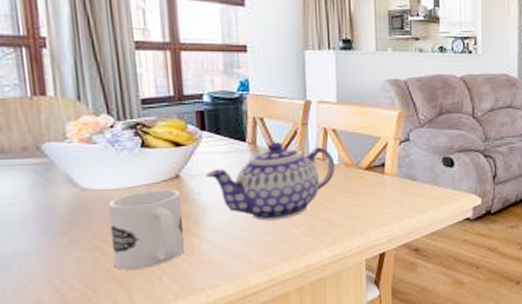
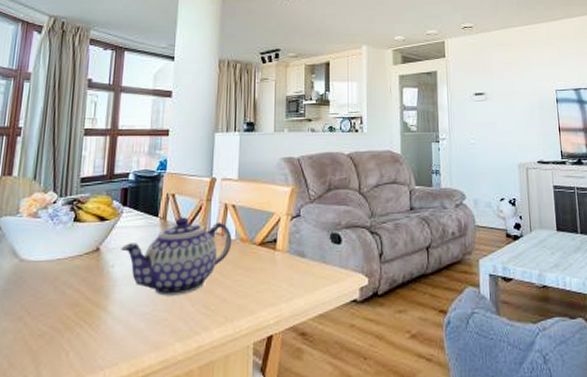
mug: present [107,189,184,271] -> none [31,262,98,344]

